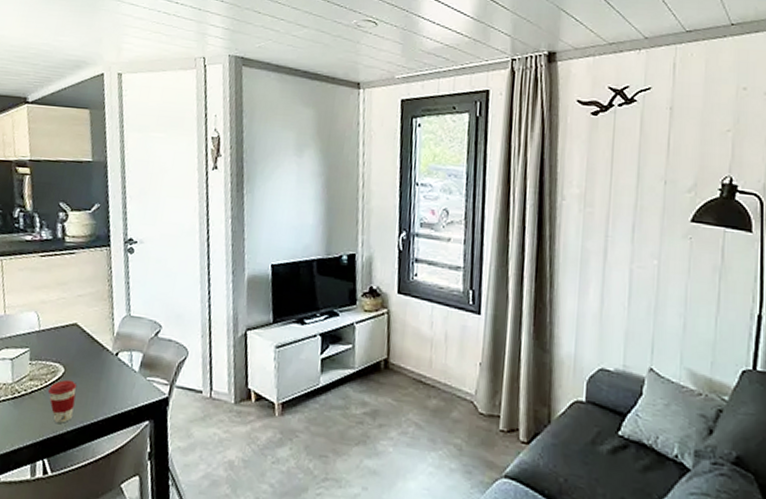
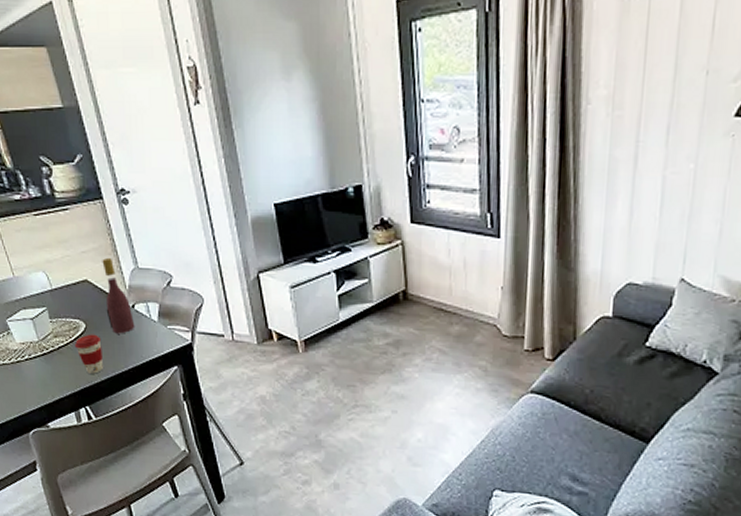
wine bottle: none [88,303,115,382] -> present [102,257,135,334]

